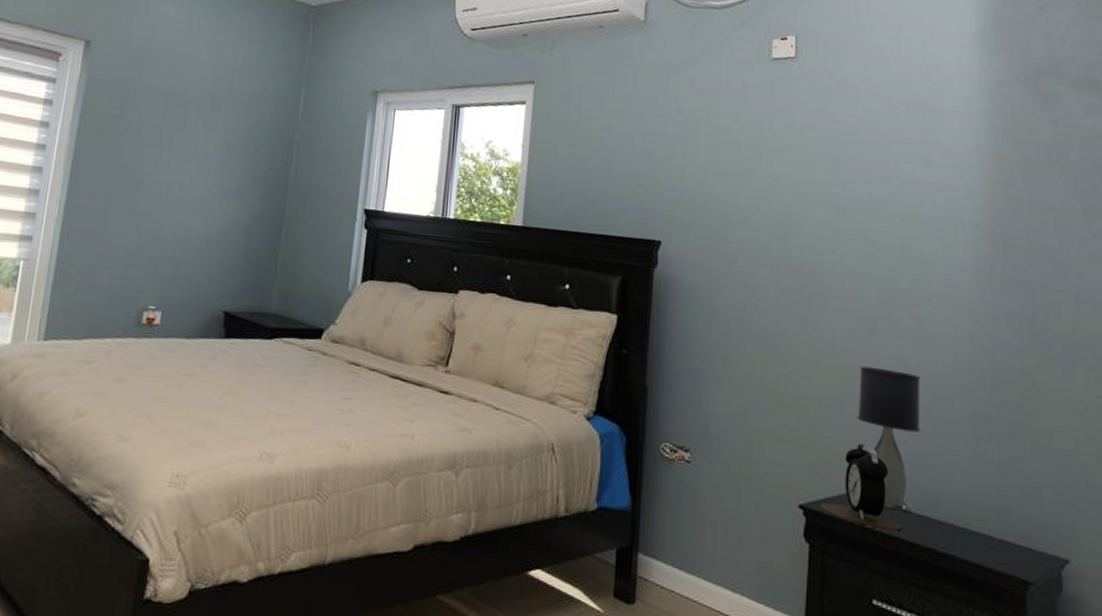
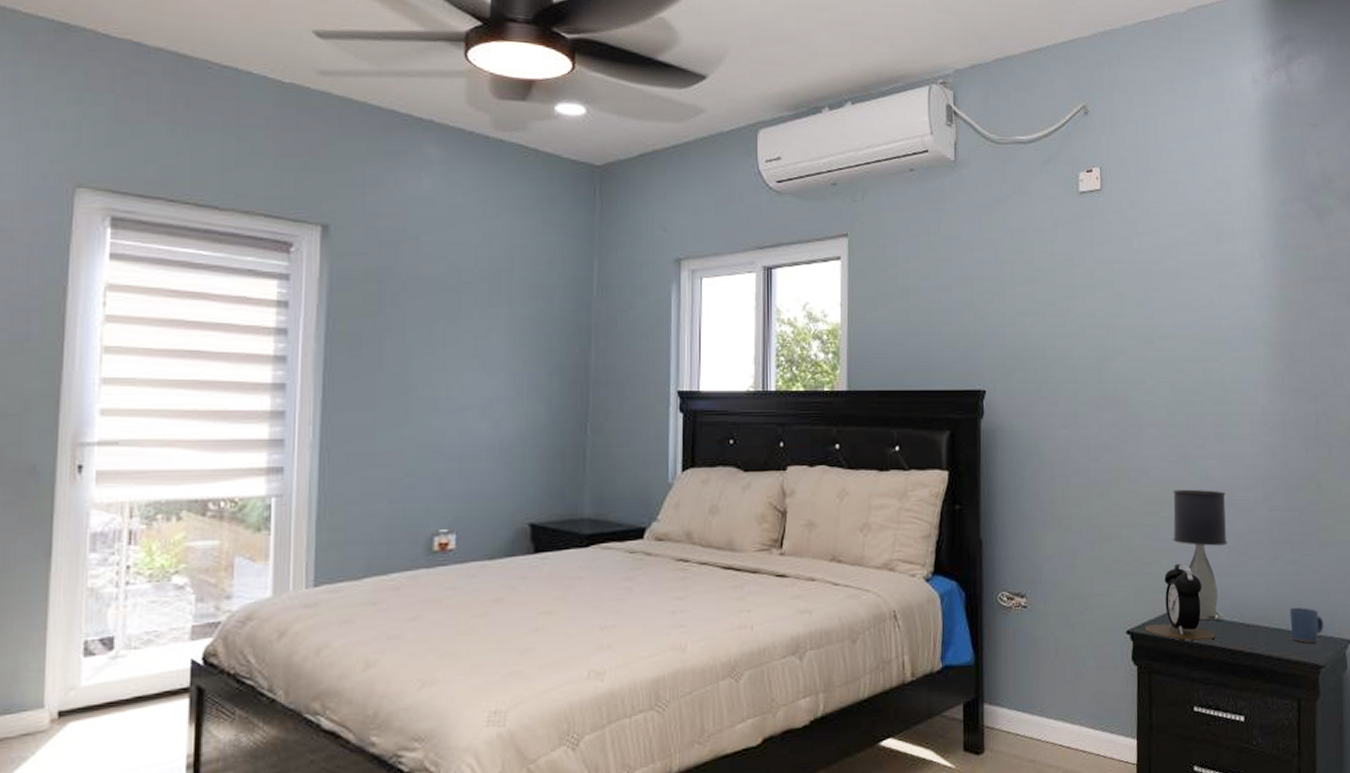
mug: none [993,512,1035,556] -> present [1290,607,1324,644]

